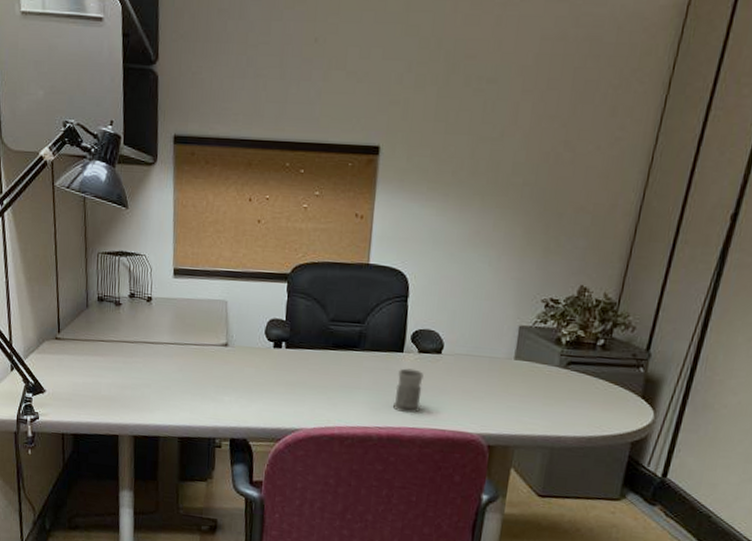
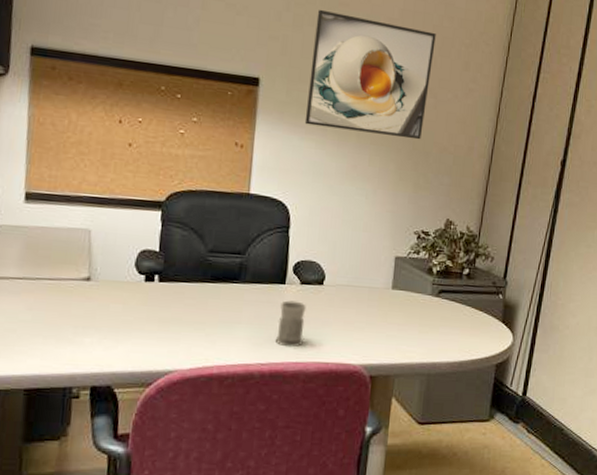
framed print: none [425,65,577,200] -> present [304,9,436,140]

